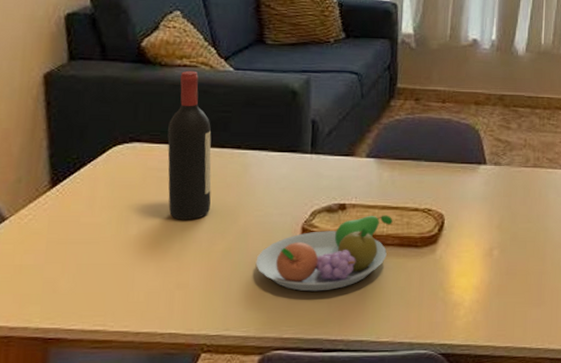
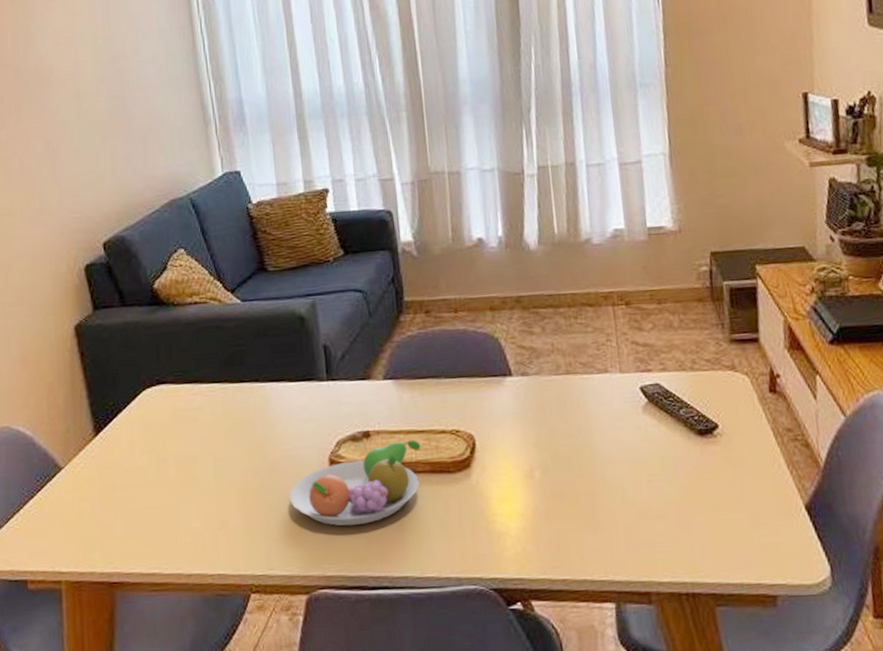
wine bottle: present [167,70,212,220] -> none [189,307,239,459]

